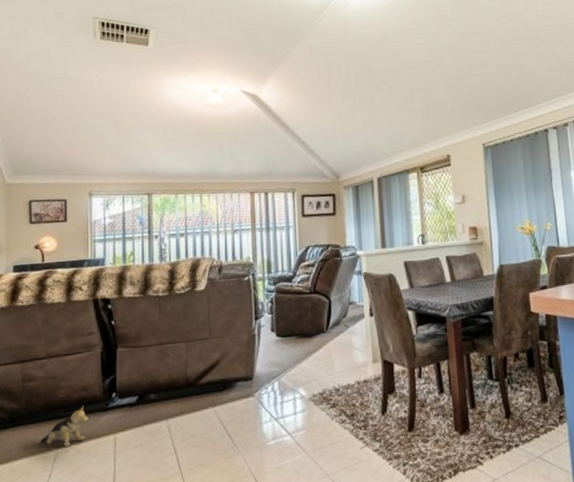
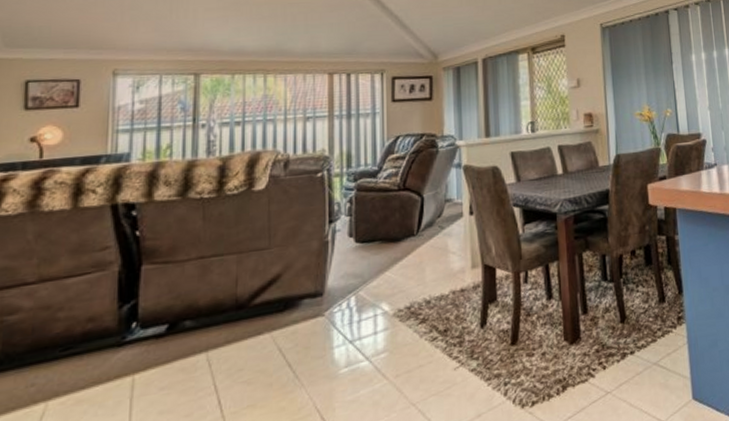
plush toy: present [40,405,89,446] -> none [22,341,97,397]

